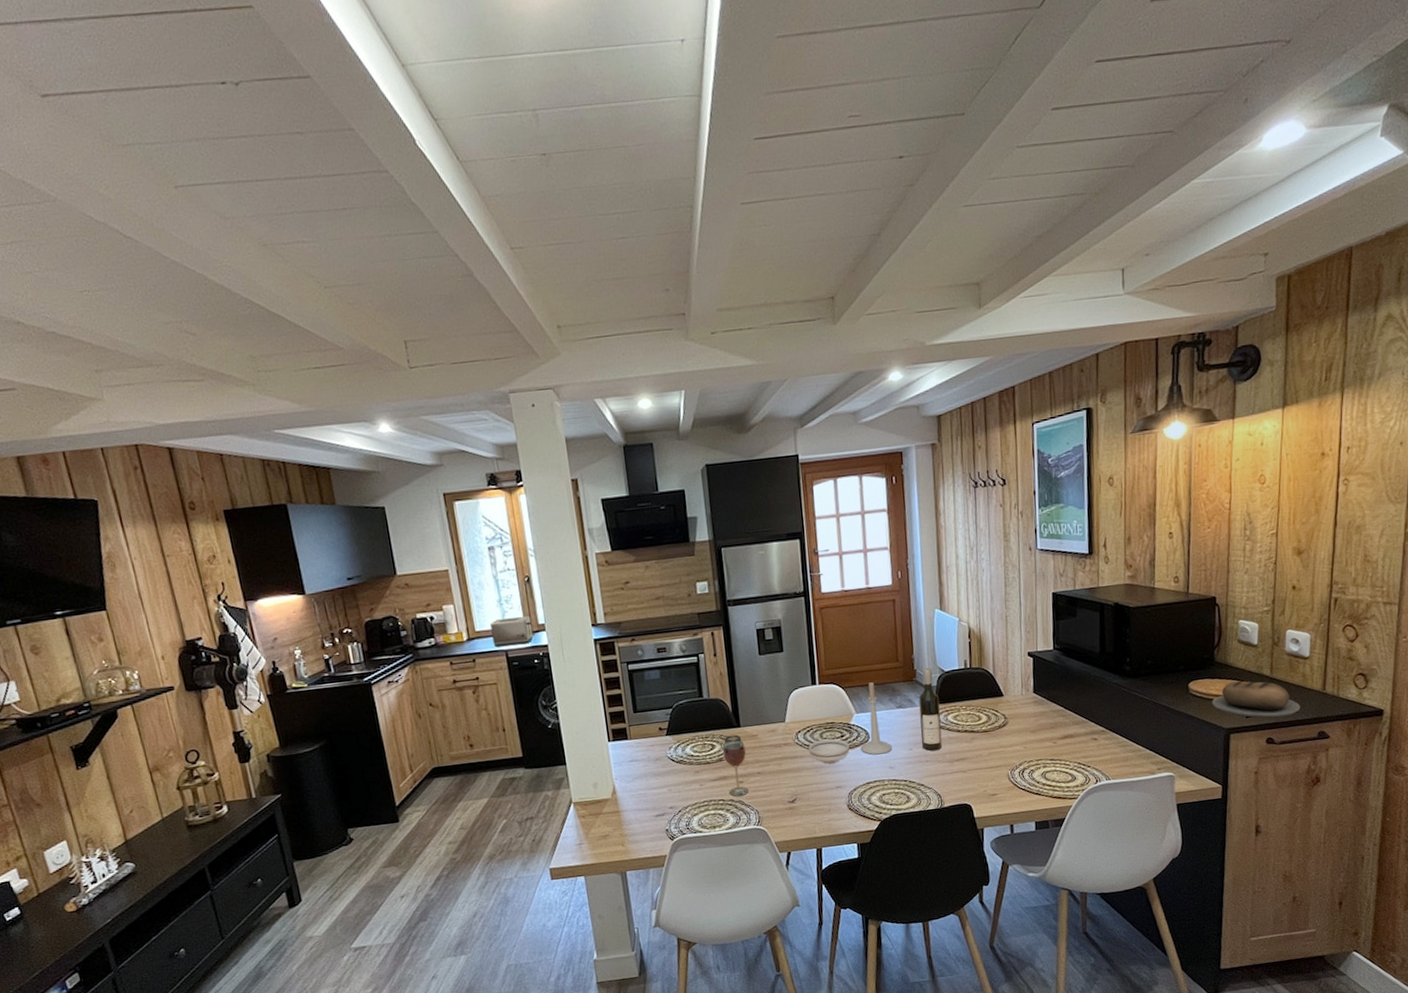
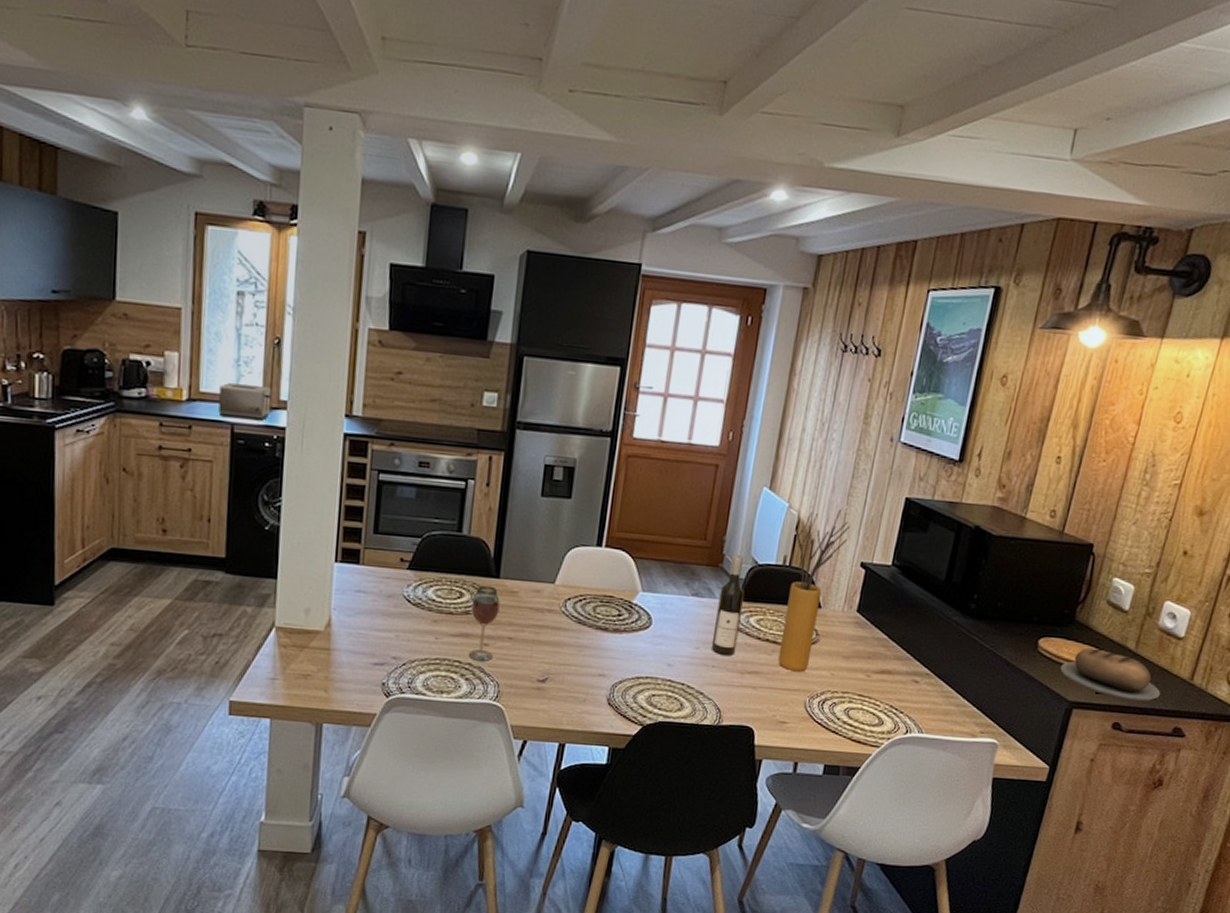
bowl: present [808,738,850,764] -> none [575,614,626,645]
candlestick: present [861,682,892,755] -> none [638,558,676,647]
vase: none [969,614,1013,752] -> present [778,509,851,672]

